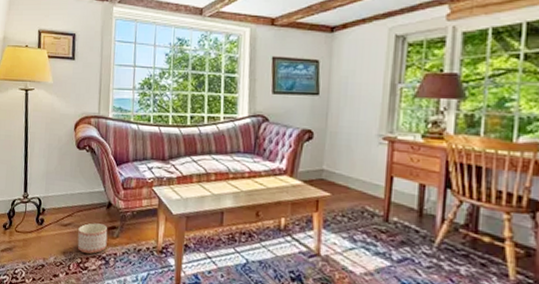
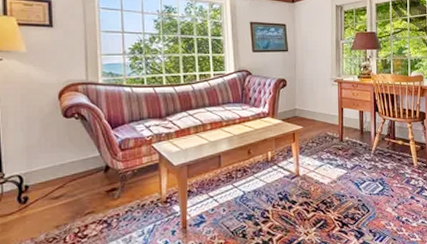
planter: present [77,223,108,255] -> none [73,188,108,222]

